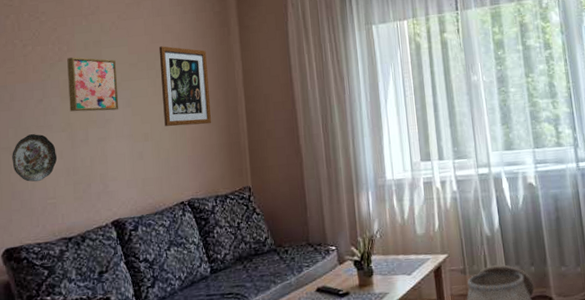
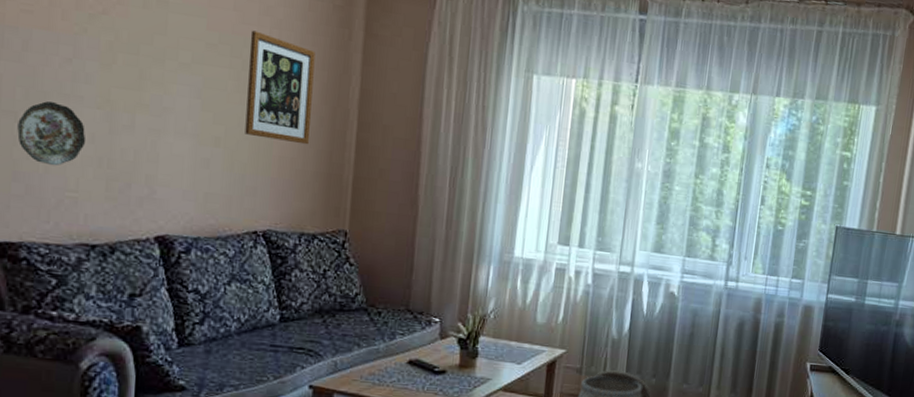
wall art: present [67,57,119,112] -> none [111,12,187,99]

